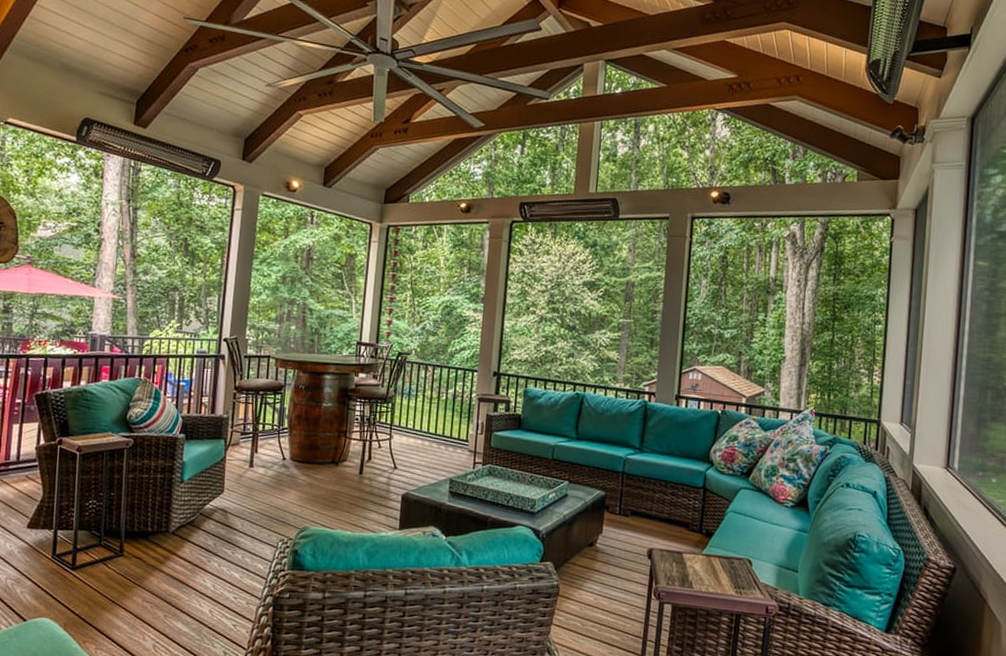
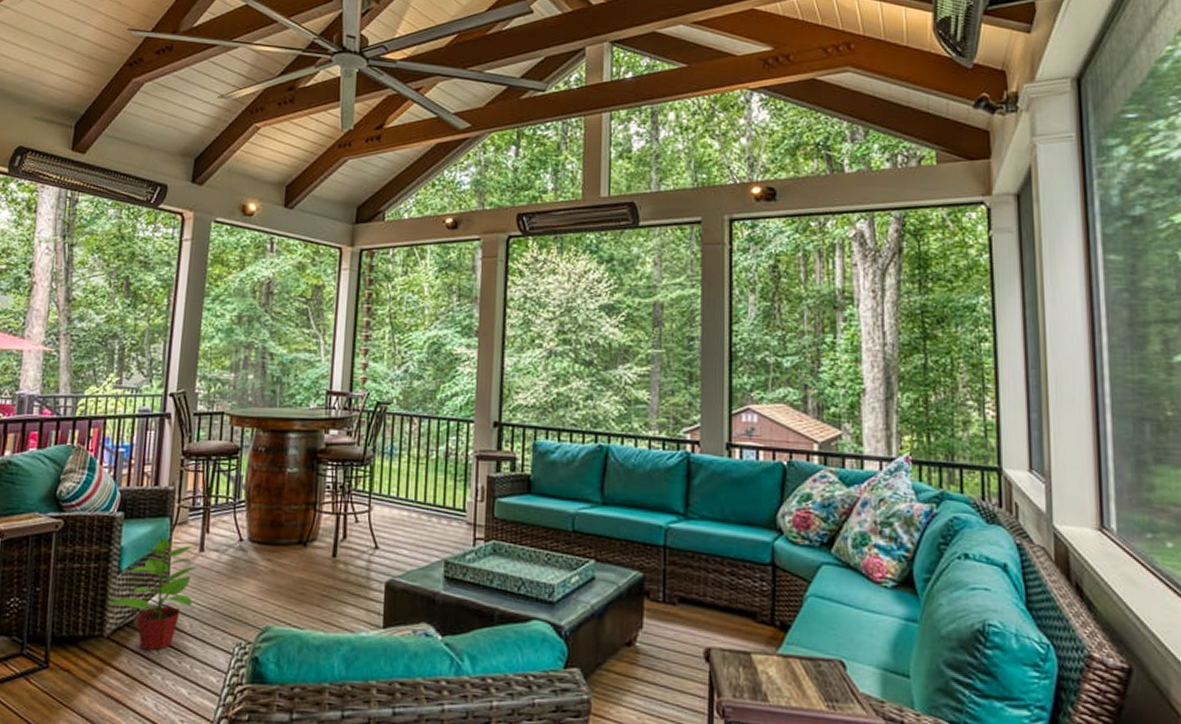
potted plant: none [172,456,247,544] -> present [108,538,197,651]

